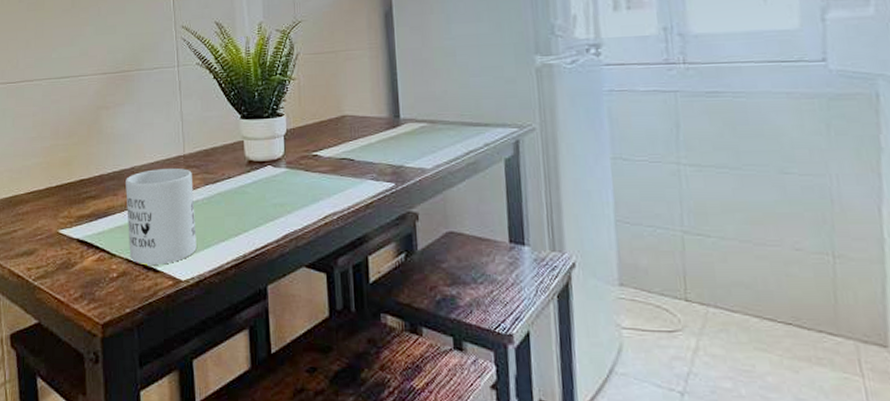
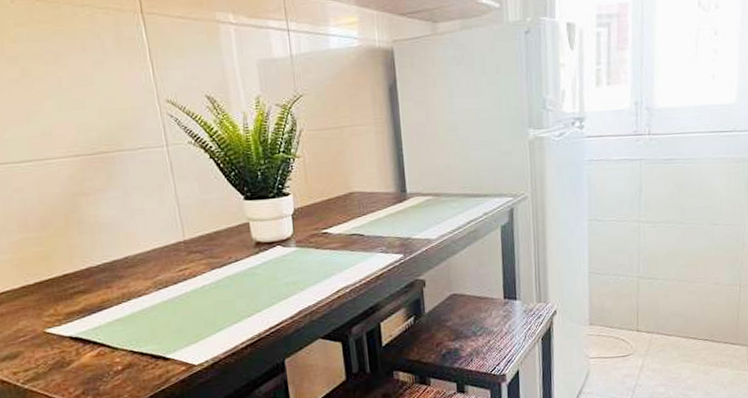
mug: present [126,167,197,265] -> none [119,254,208,355]

